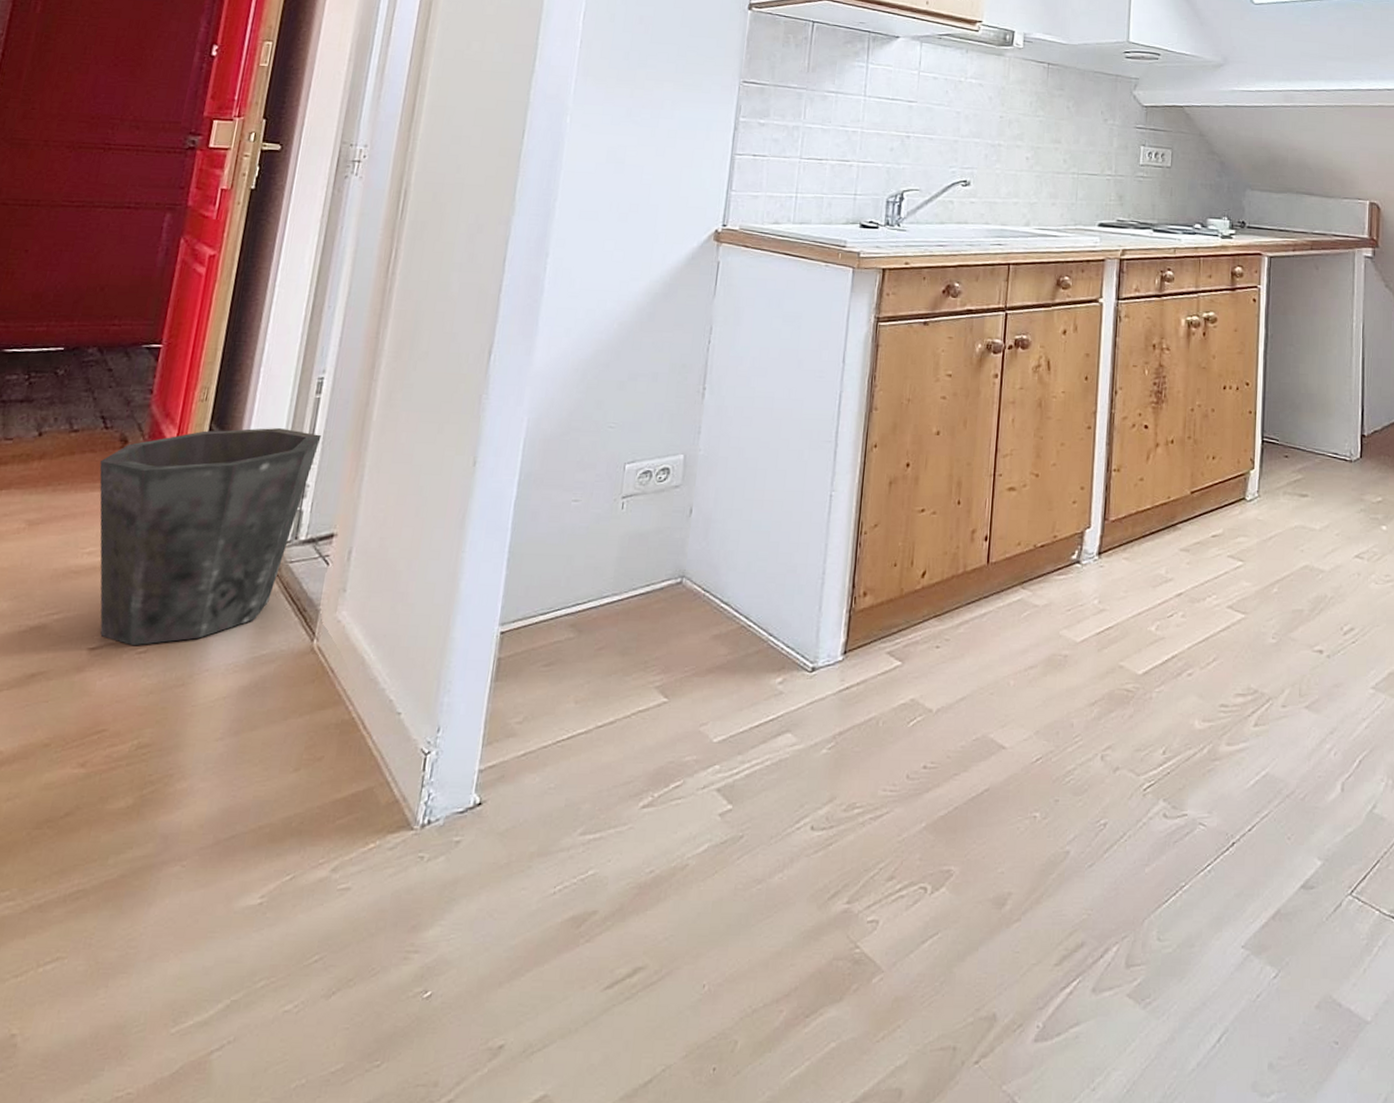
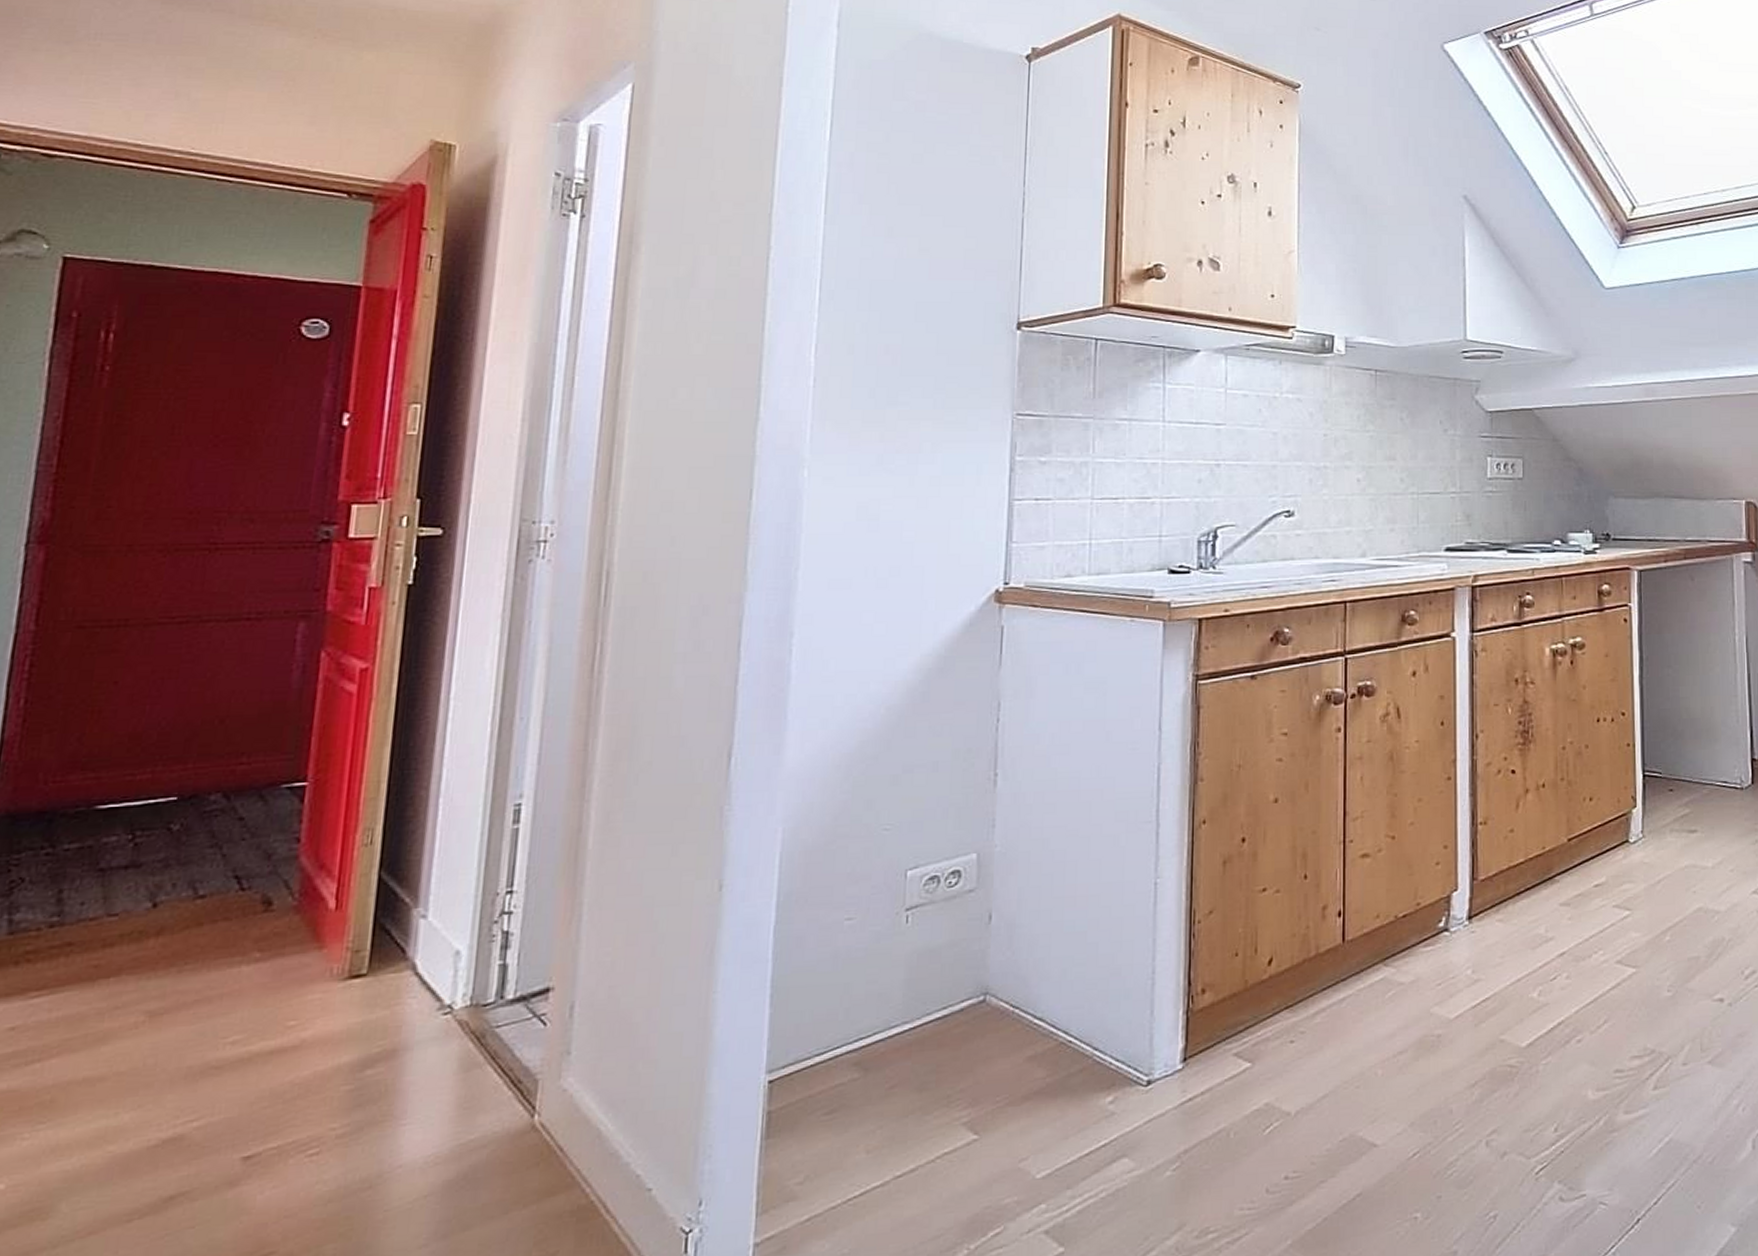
waste bin: present [99,428,321,646] -> none [238,869,524,1148]

